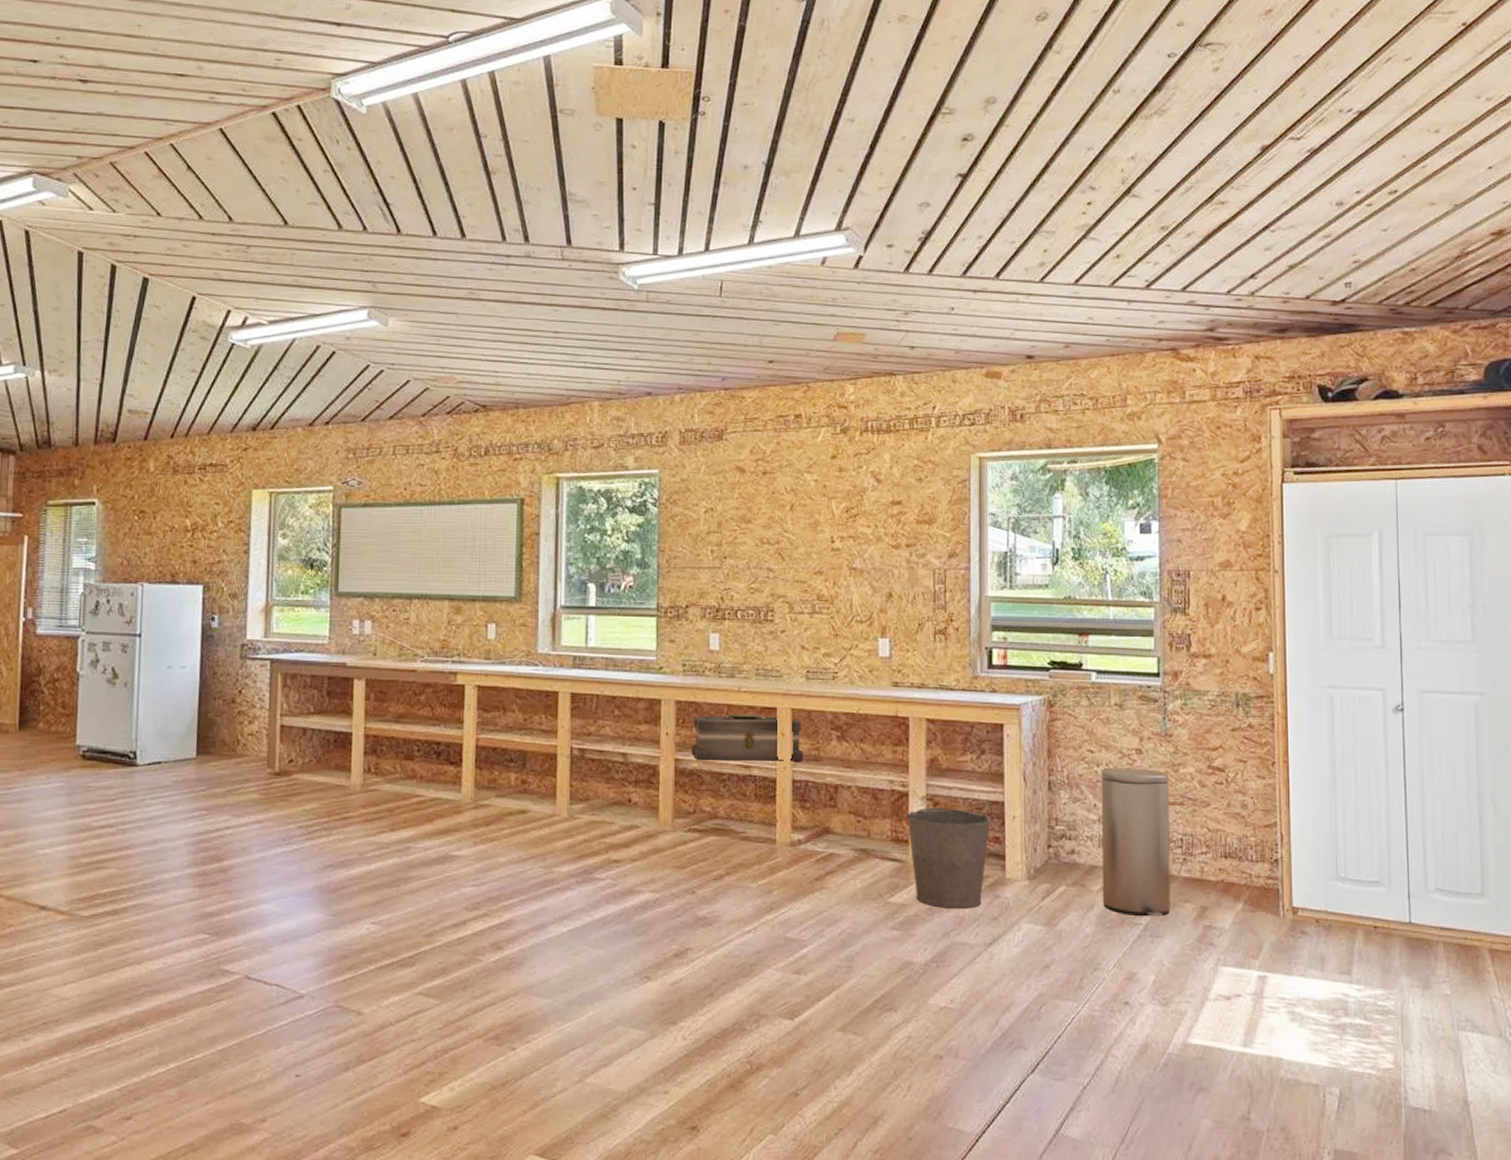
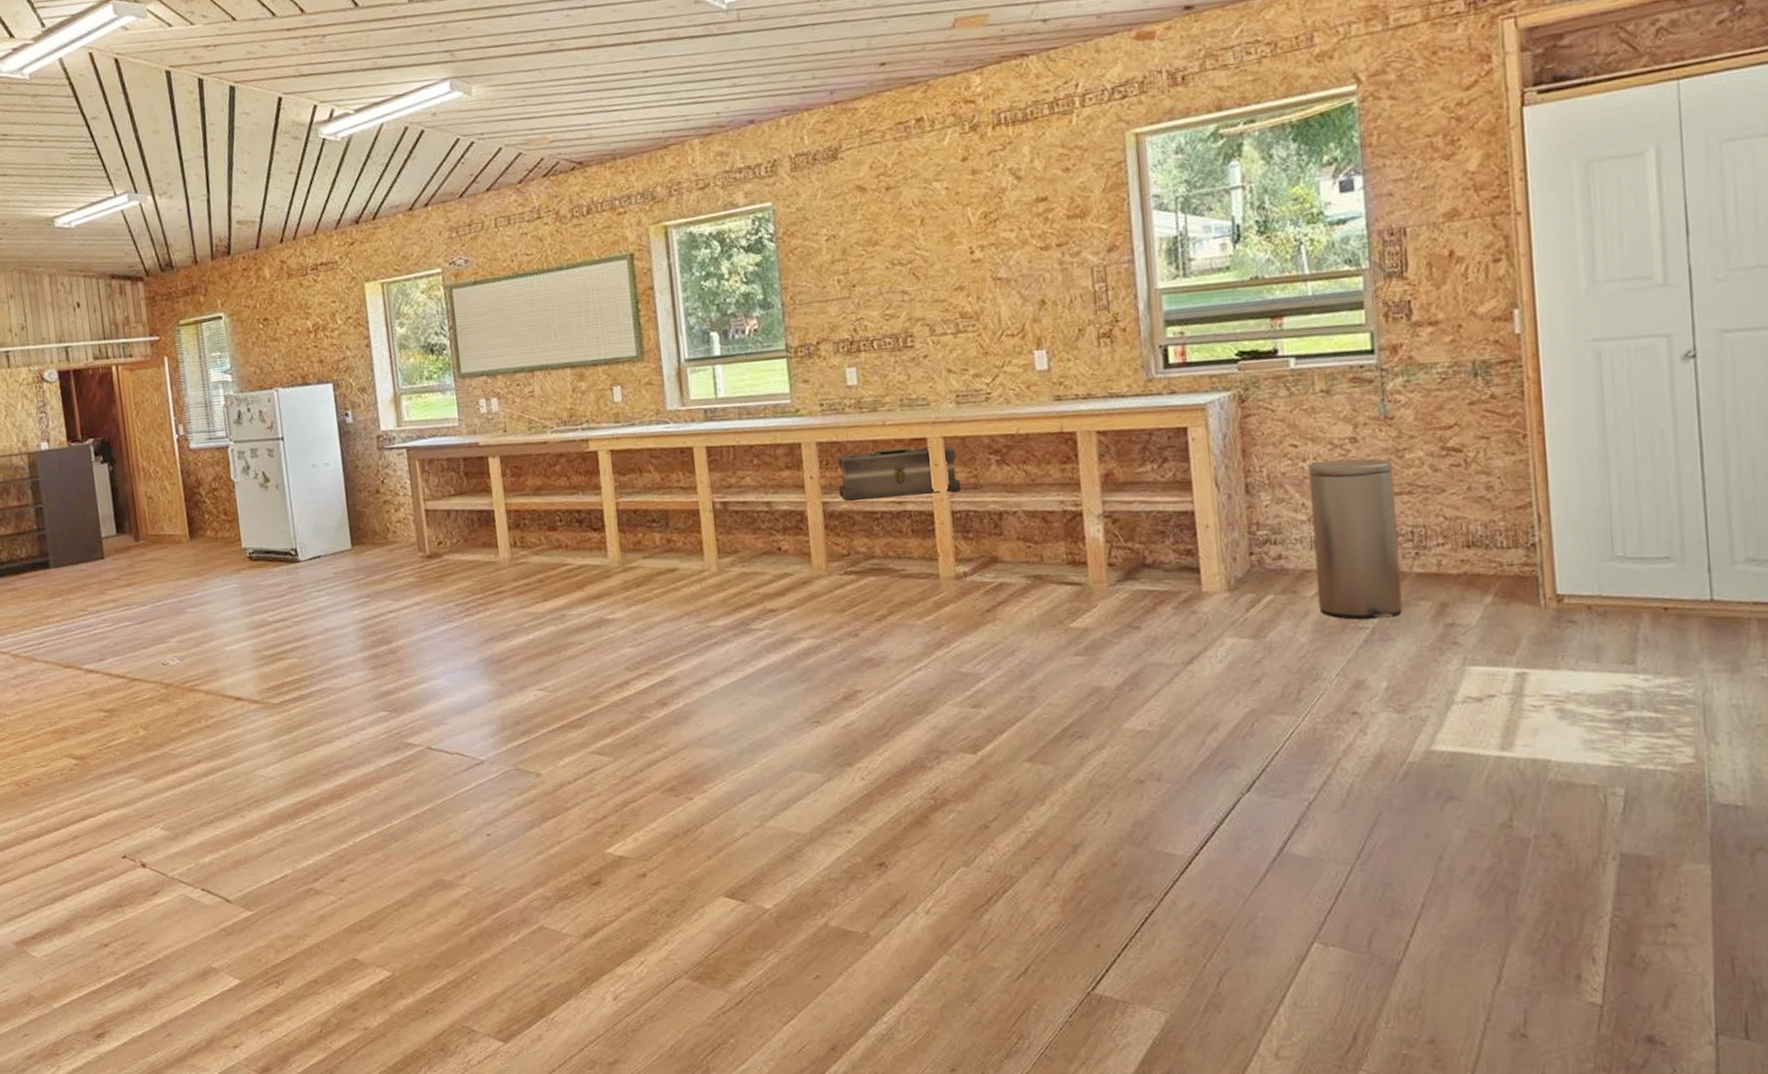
bucket: present [907,807,990,908] -> none [1082,523,1180,629]

